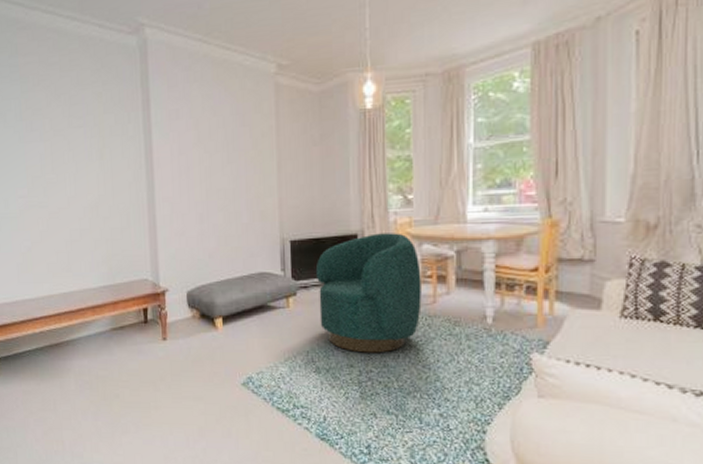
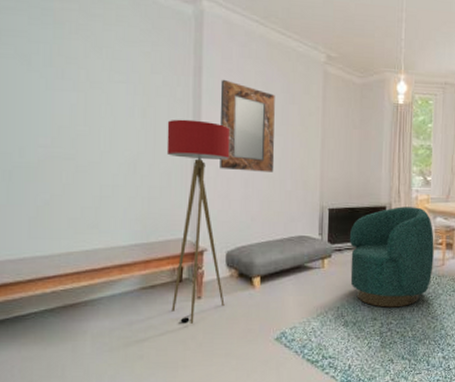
floor lamp: none [122,156,189,365] -> present [166,119,231,324]
home mirror: none [168,109,229,206] -> present [220,79,275,172]

